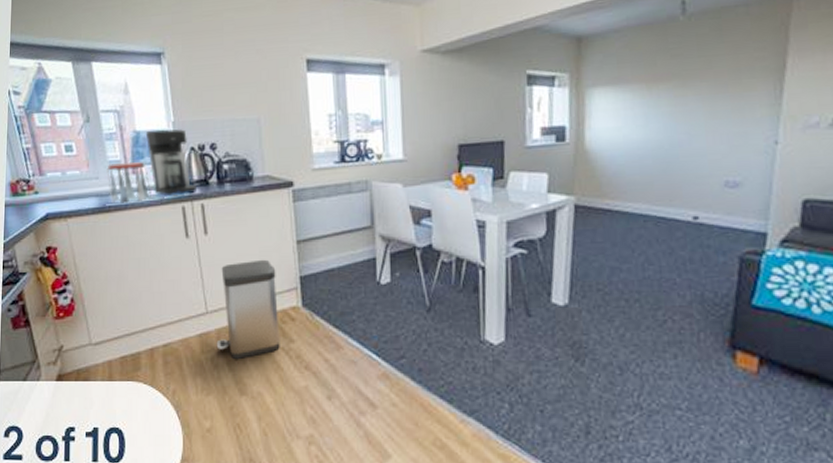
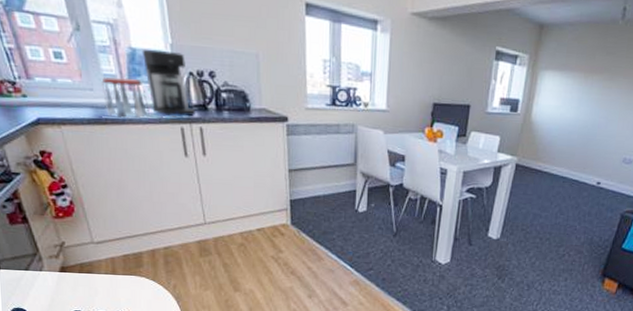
pedal bin: present [216,259,280,359] -> none [213,182,271,263]

